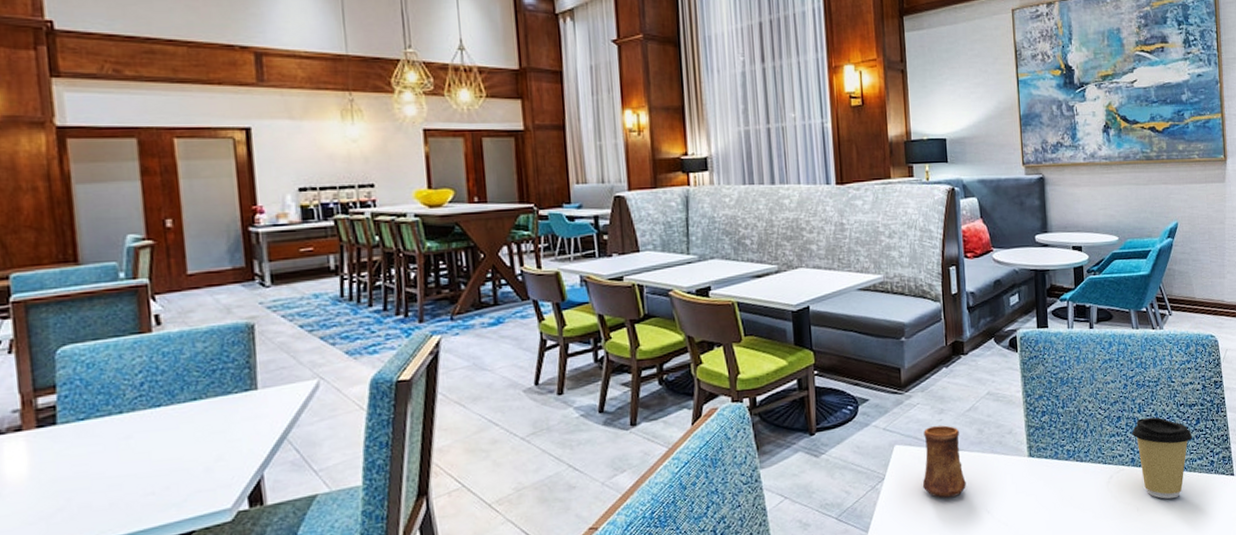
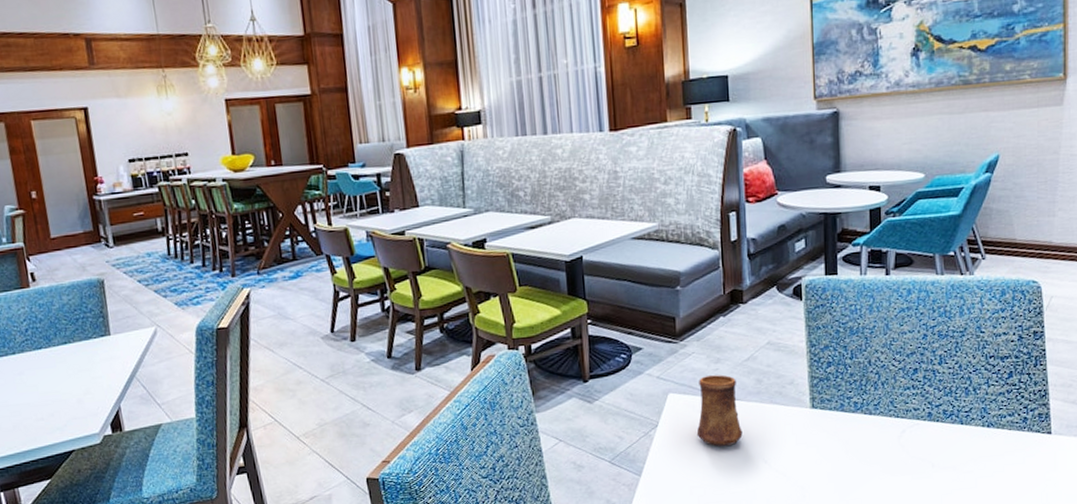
coffee cup: present [1131,417,1193,499] -> none [929,369,1003,456]

